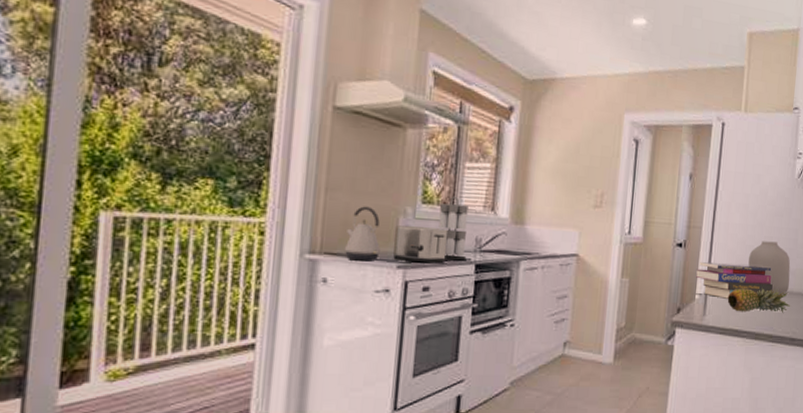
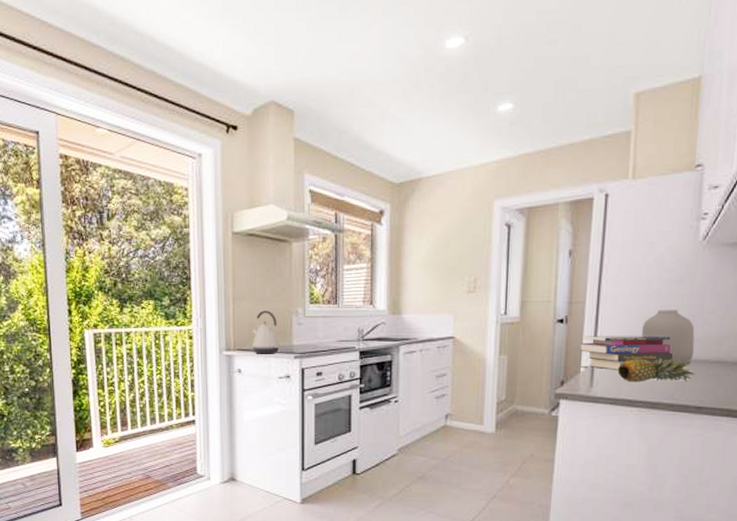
toaster: present [392,225,449,264] -> none [289,323,334,353]
spice rack: present [438,196,468,261] -> none [324,295,352,349]

